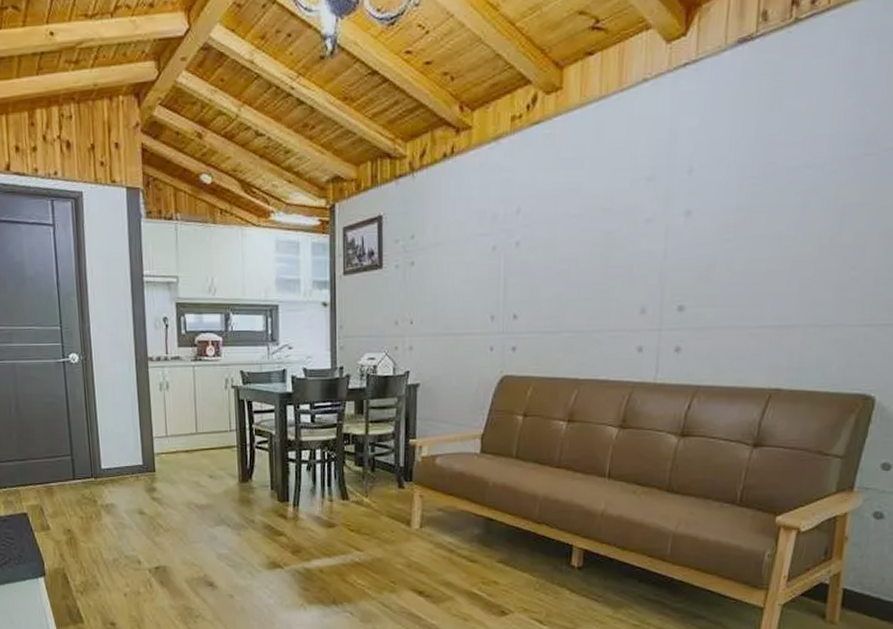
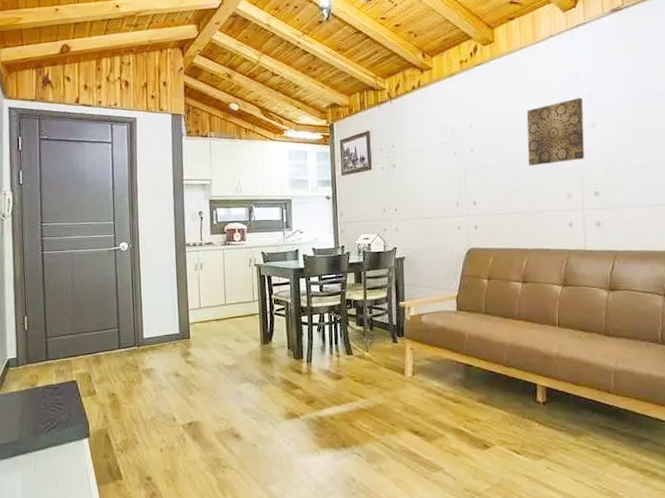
wall art: none [592,173,680,269] -> present [526,98,585,166]

